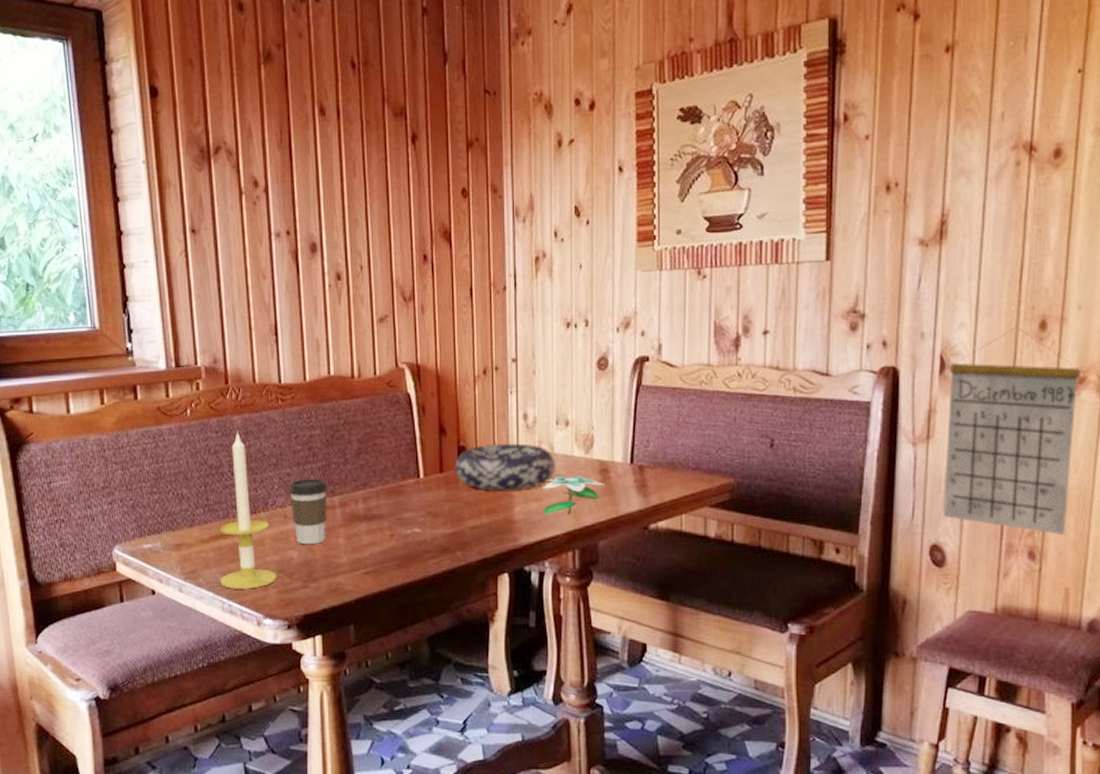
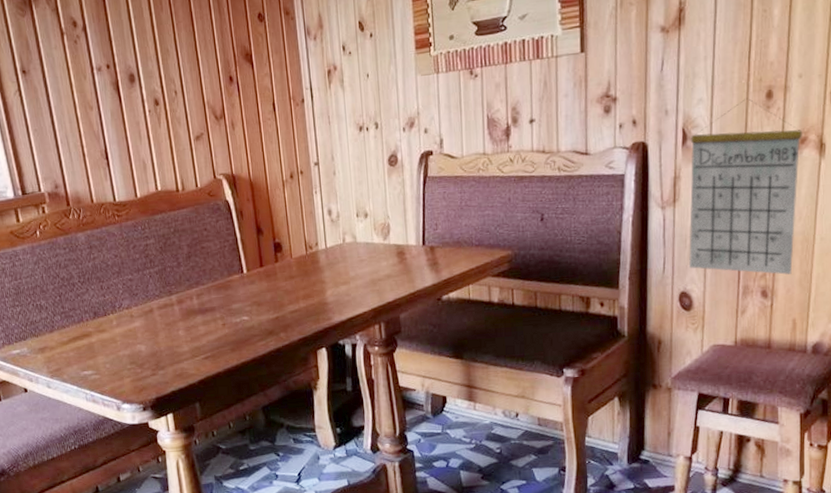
candle: present [219,431,278,589] -> none [76,246,130,382]
coffee cup: present [288,479,327,545] -> none [131,281,168,339]
decorative bowl: present [455,443,555,491] -> none [273,236,359,279]
flower: present [543,475,605,515] -> none [349,259,402,296]

